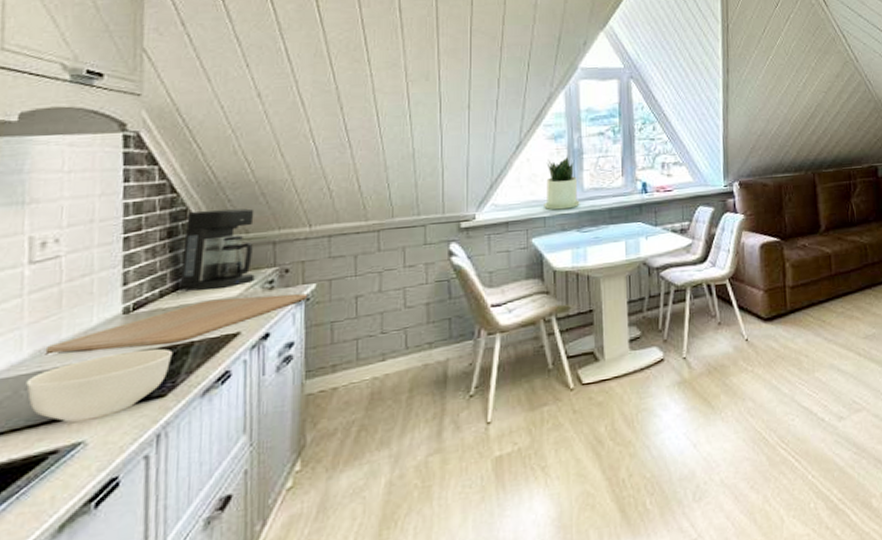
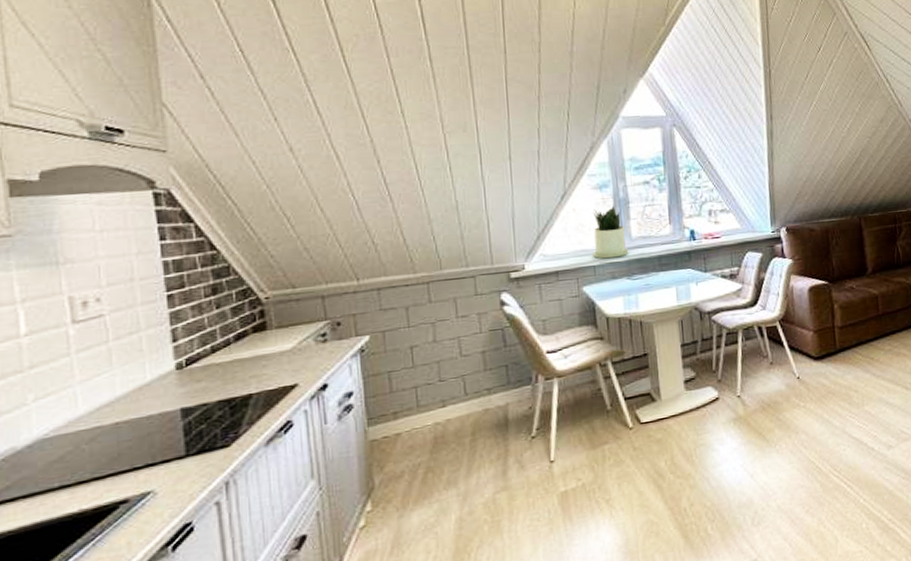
bowl: present [26,348,173,424] -> none [87,401,232,475]
chopping board: present [45,293,308,353] -> none [101,345,363,409]
coffee maker: present [179,208,255,291] -> none [230,264,307,346]

